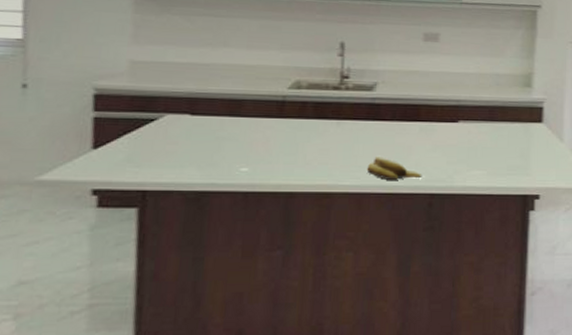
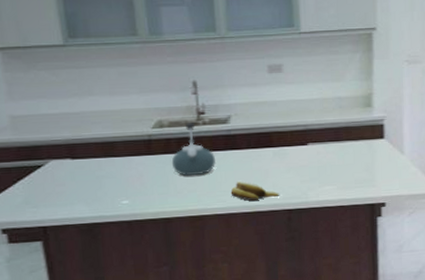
kettle: none [304,85,355,146] -> present [171,122,216,176]

